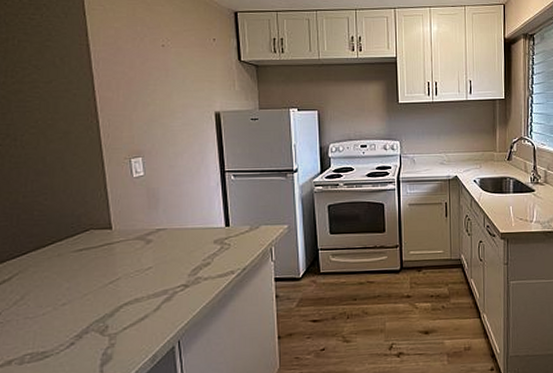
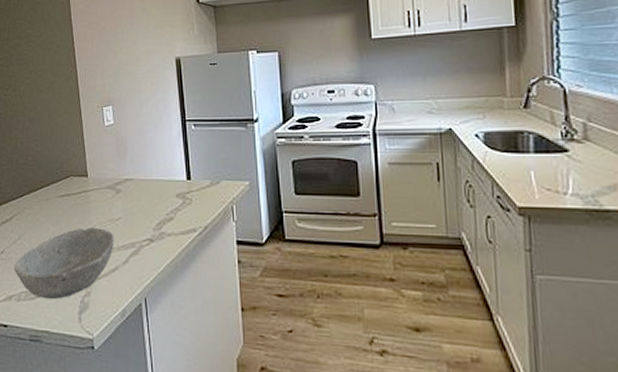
bowl: none [14,278,144,358] -> present [14,226,114,300]

